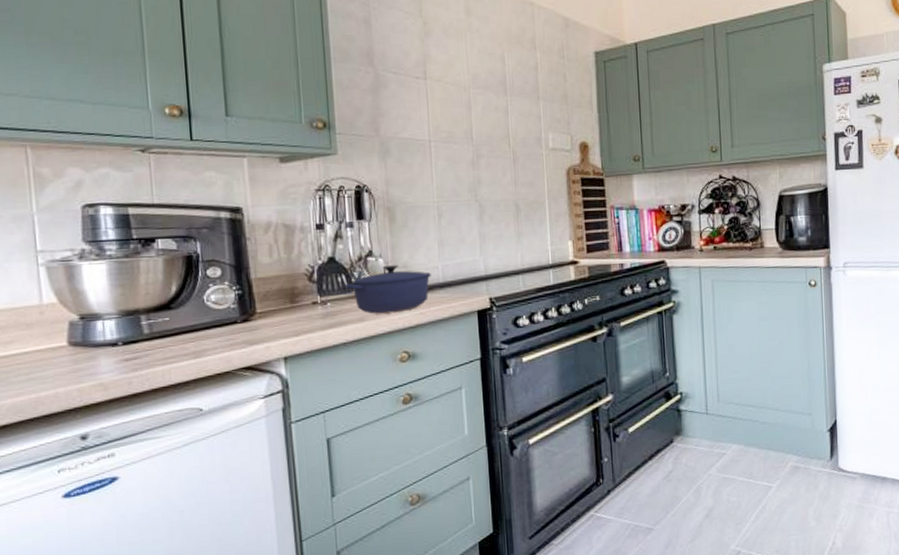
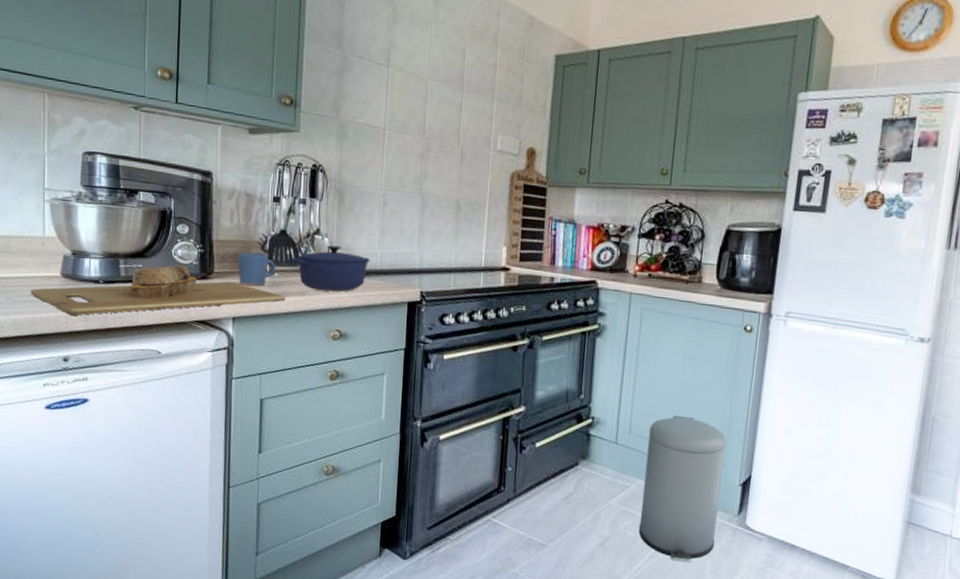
cutting board: none [31,311,343,387] -> present [31,265,286,316]
mug: none [282,284,328,322] -> present [237,252,276,286]
pedal bin: none [736,375,813,517] -> present [638,415,727,563]

